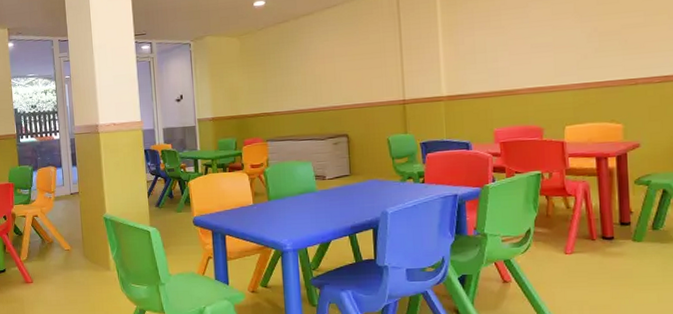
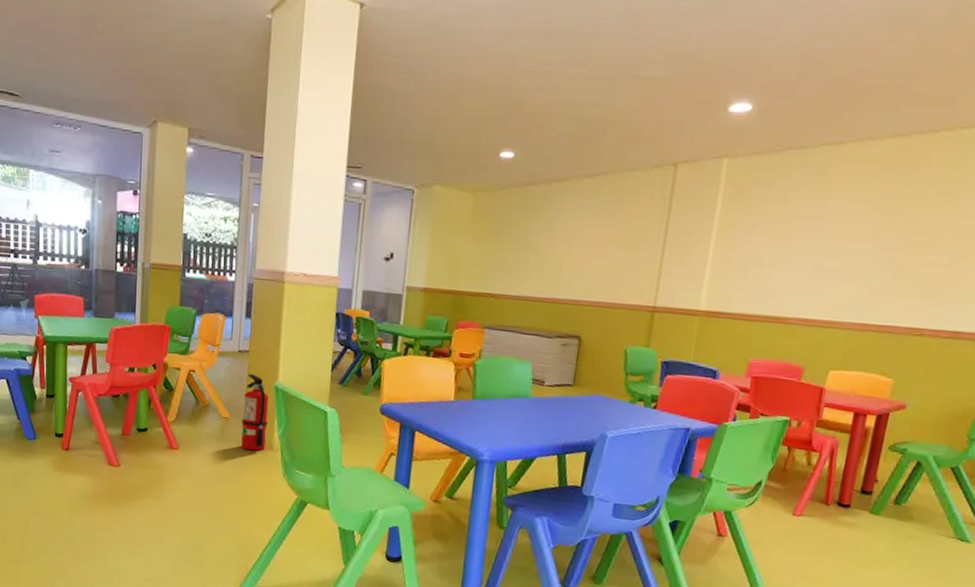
fire extinguisher: none [73,210,104,274] -> present [238,374,269,451]

